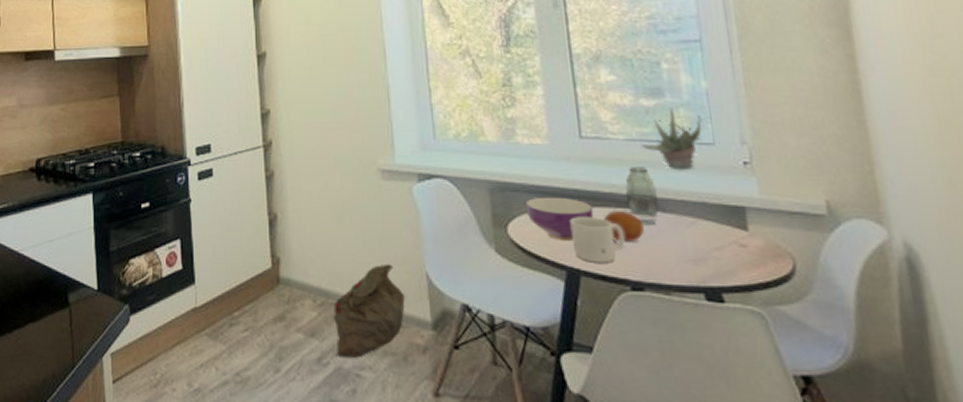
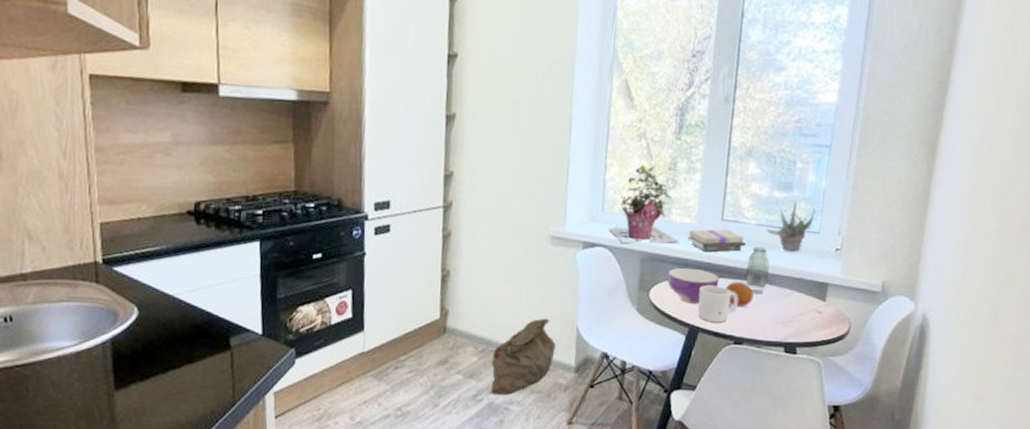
potted flower: none [445,80,533,173] -> present [609,162,680,244]
books: none [541,148,618,177] -> present [687,229,746,252]

